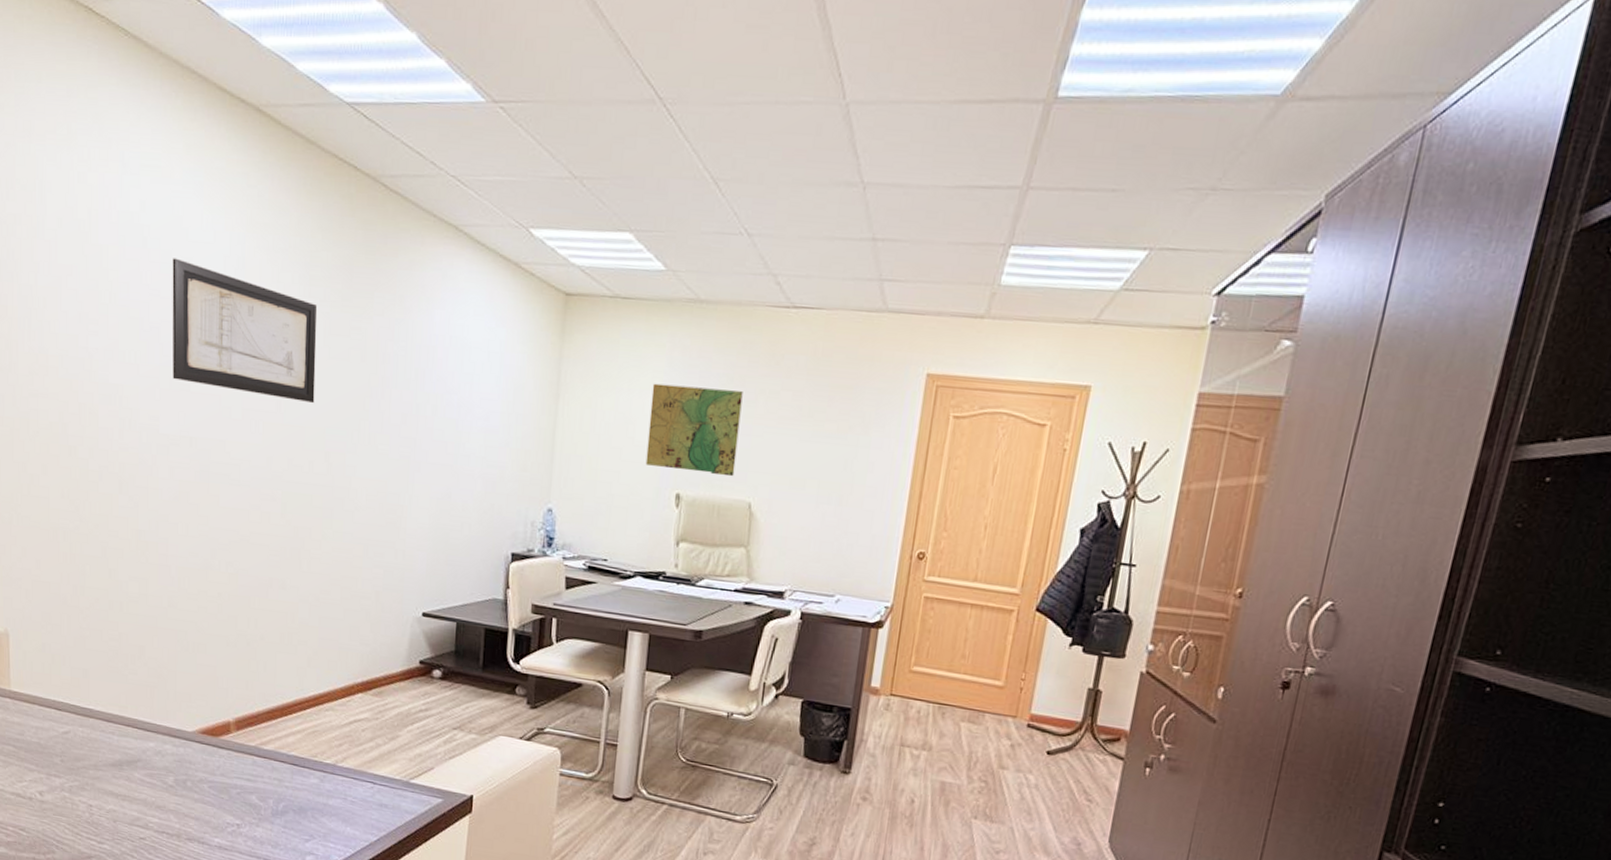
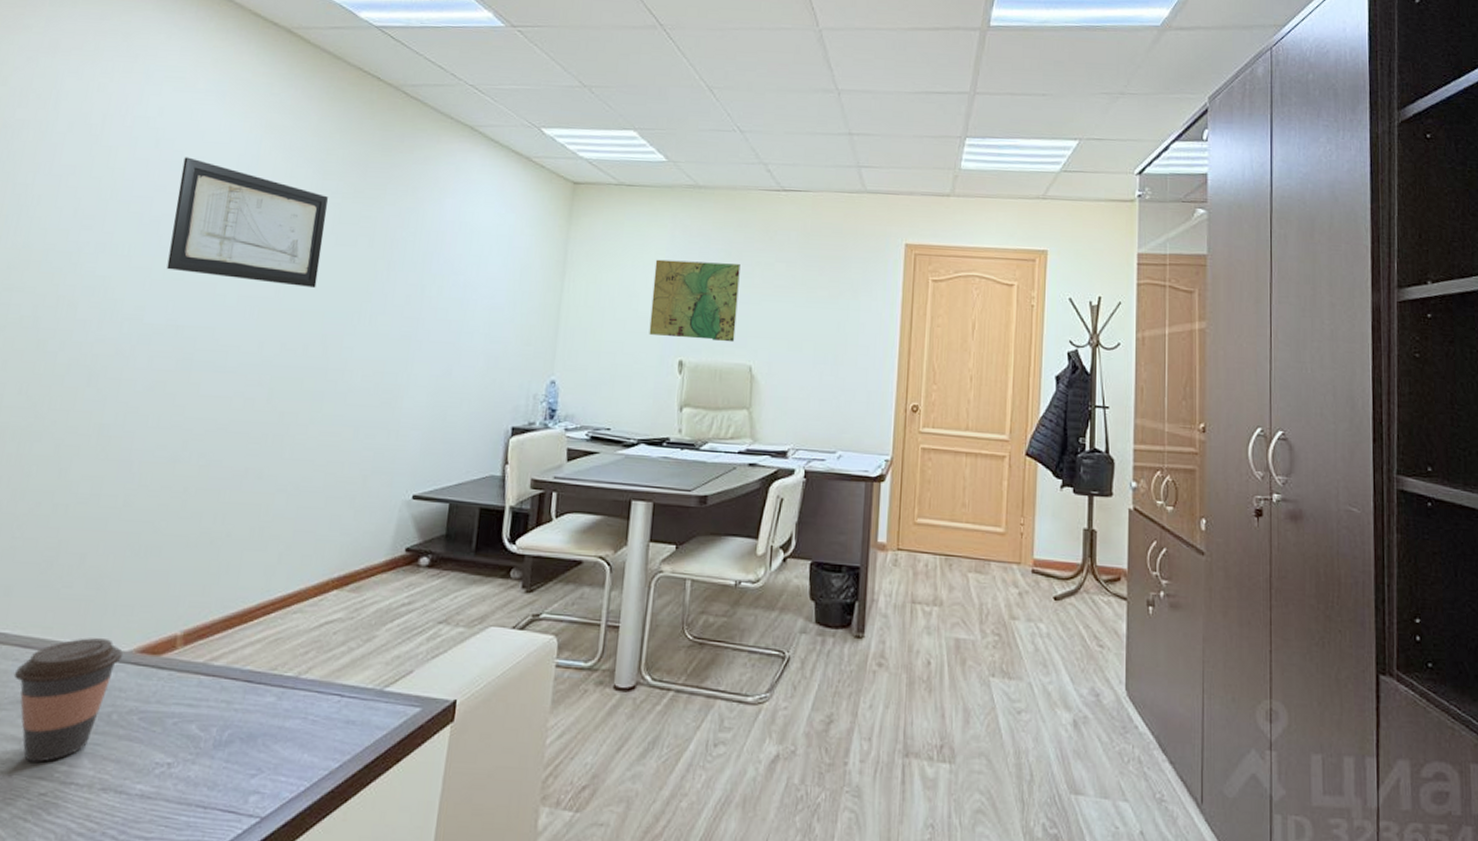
coffee cup: none [103,717,188,814] -> present [14,638,124,762]

